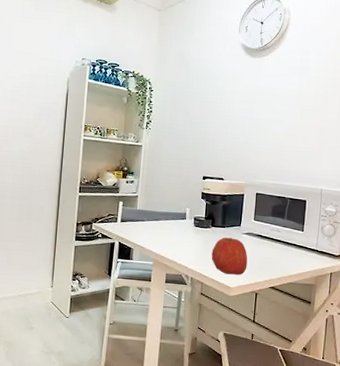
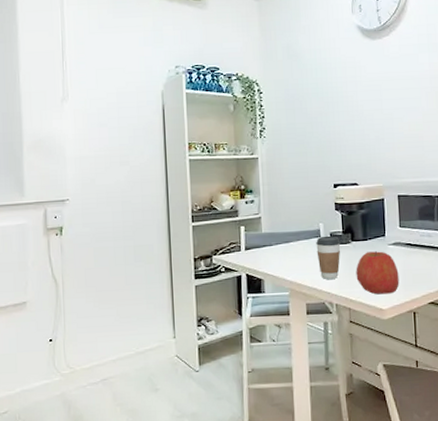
coffee cup: none [180,219,202,257] -> present [316,235,341,280]

